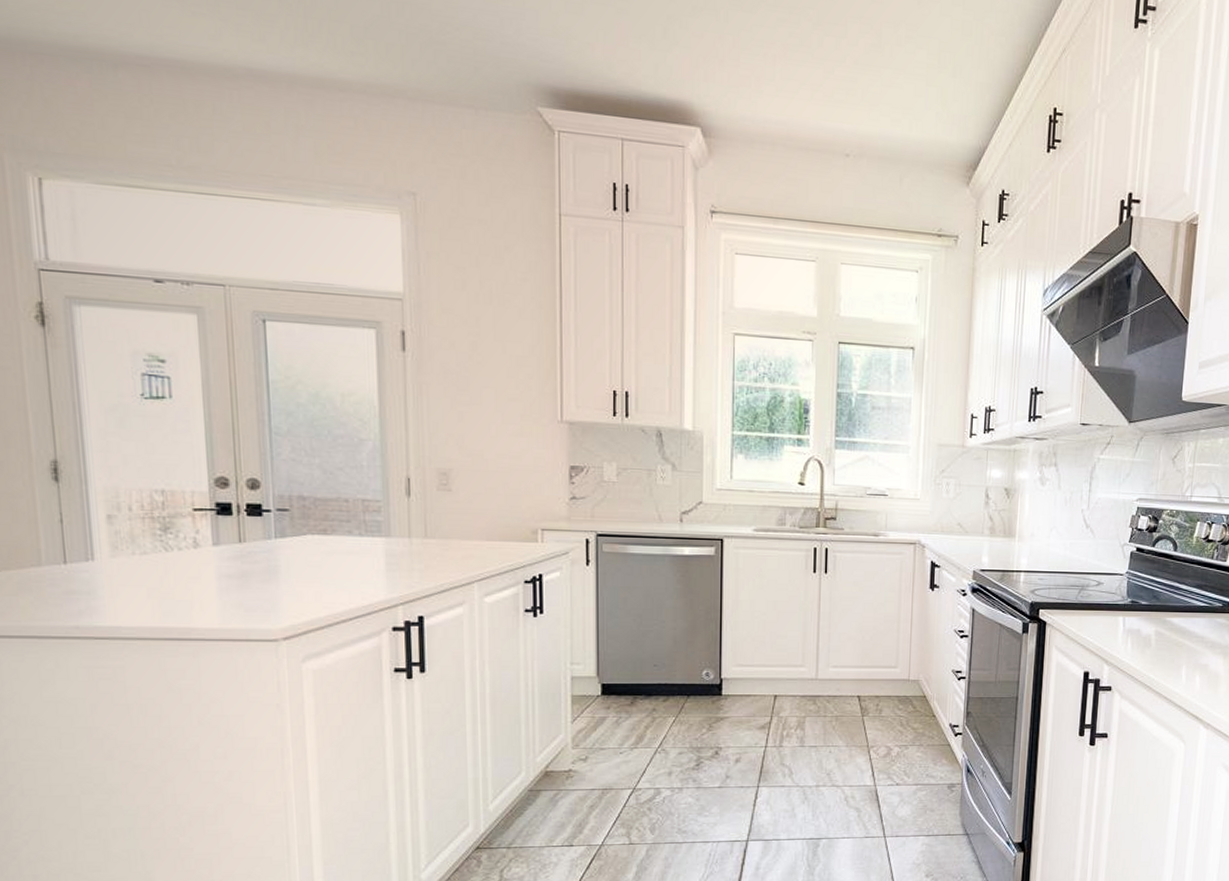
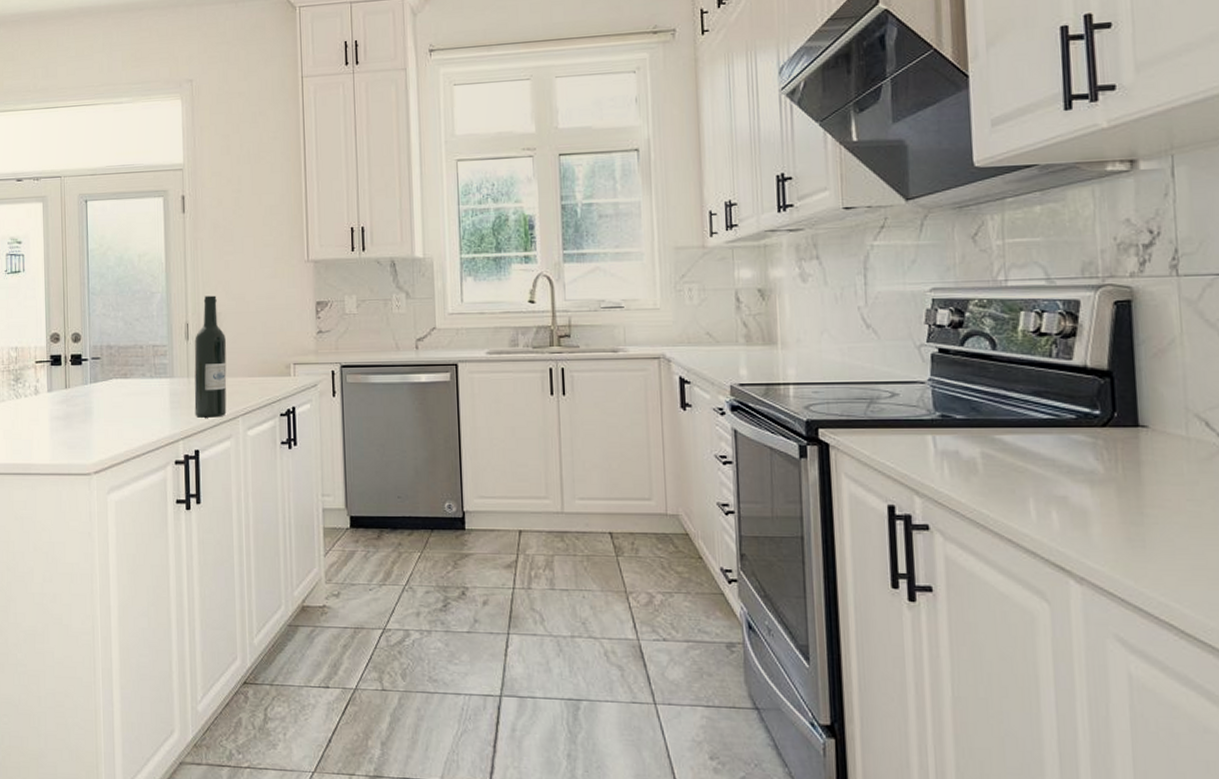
wine bottle: none [417,449,460,582] -> present [194,295,227,418]

